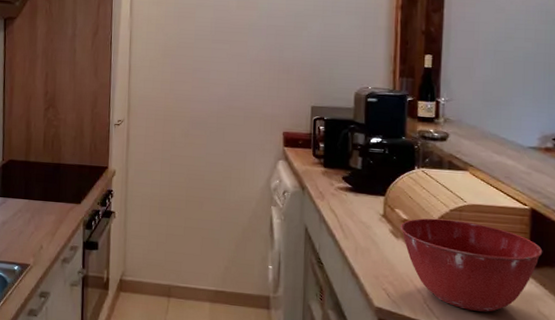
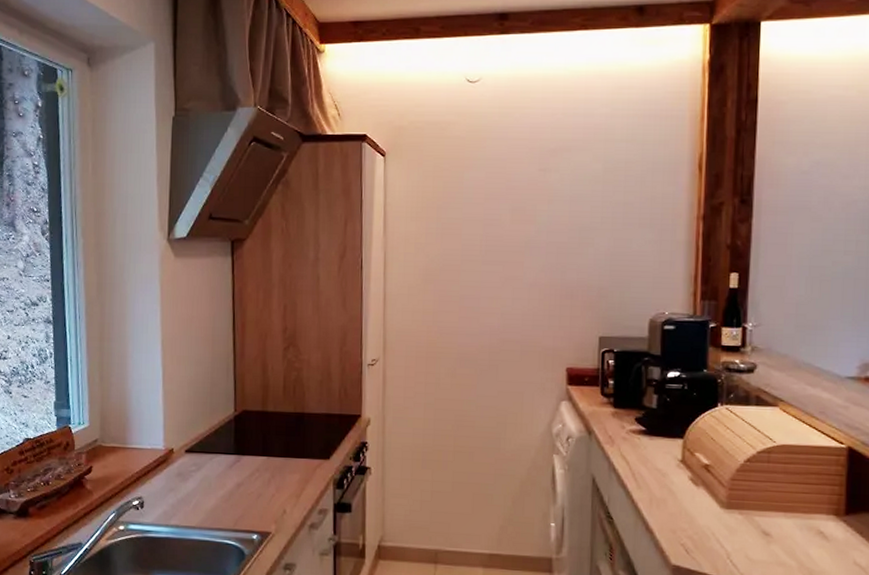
mixing bowl: present [400,218,543,312] -> none [700,462,861,566]

